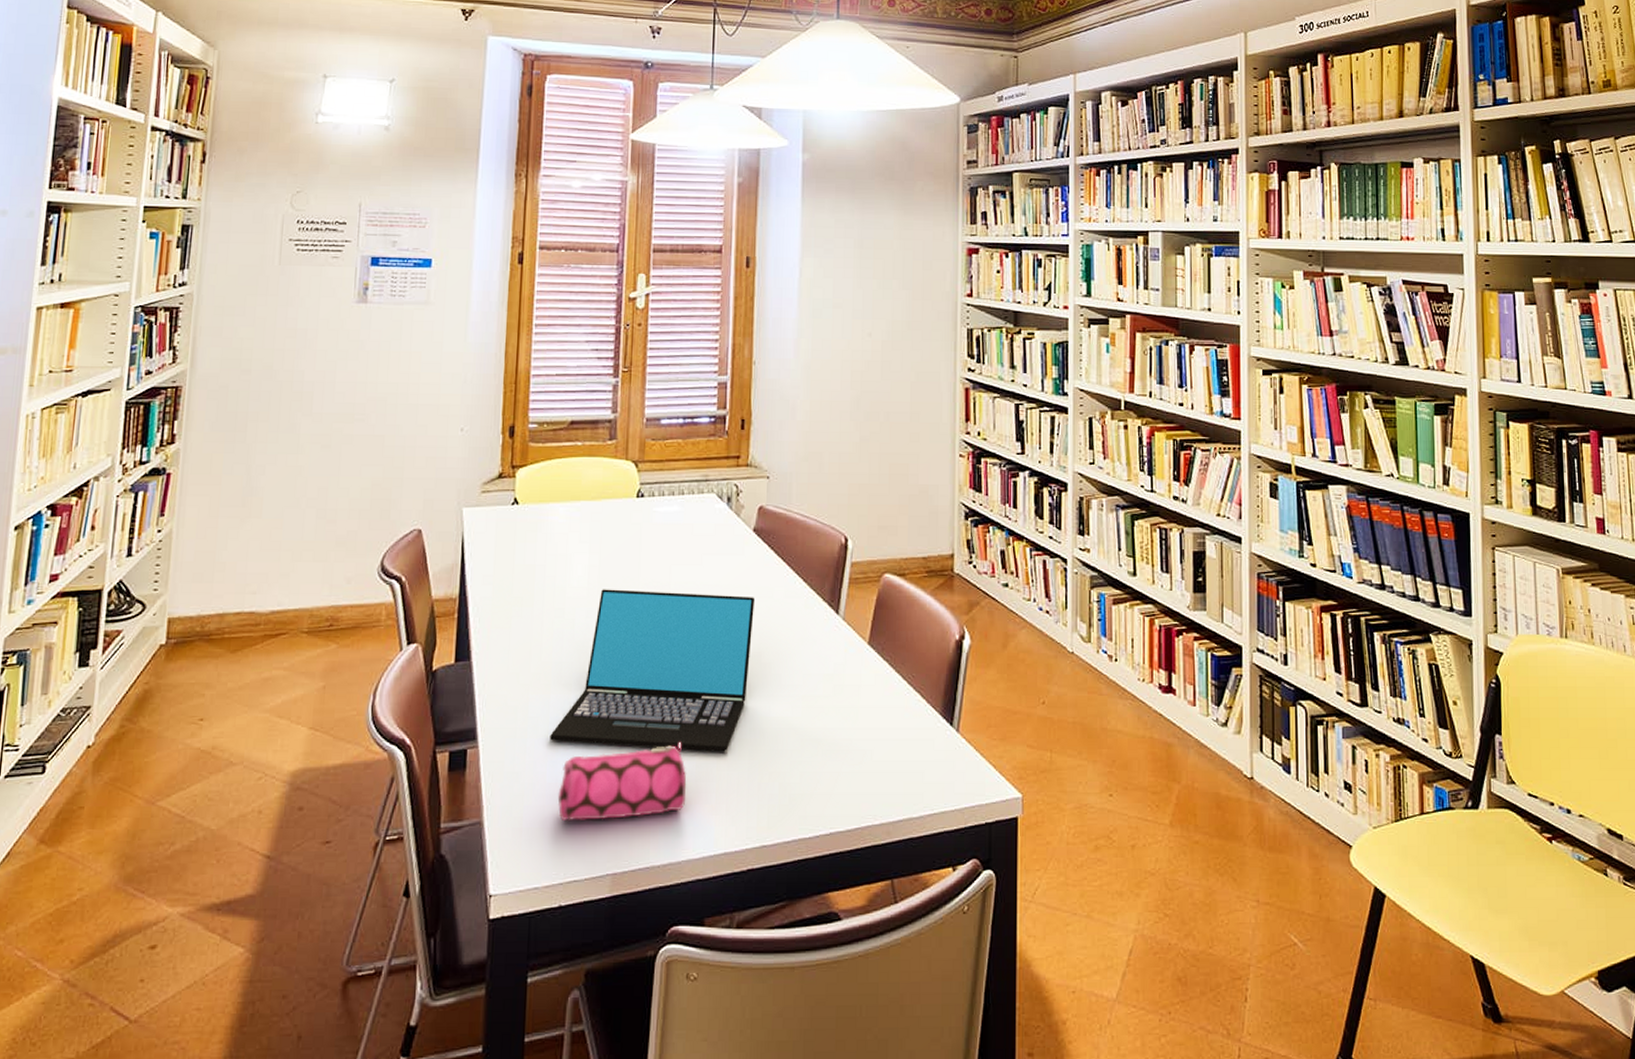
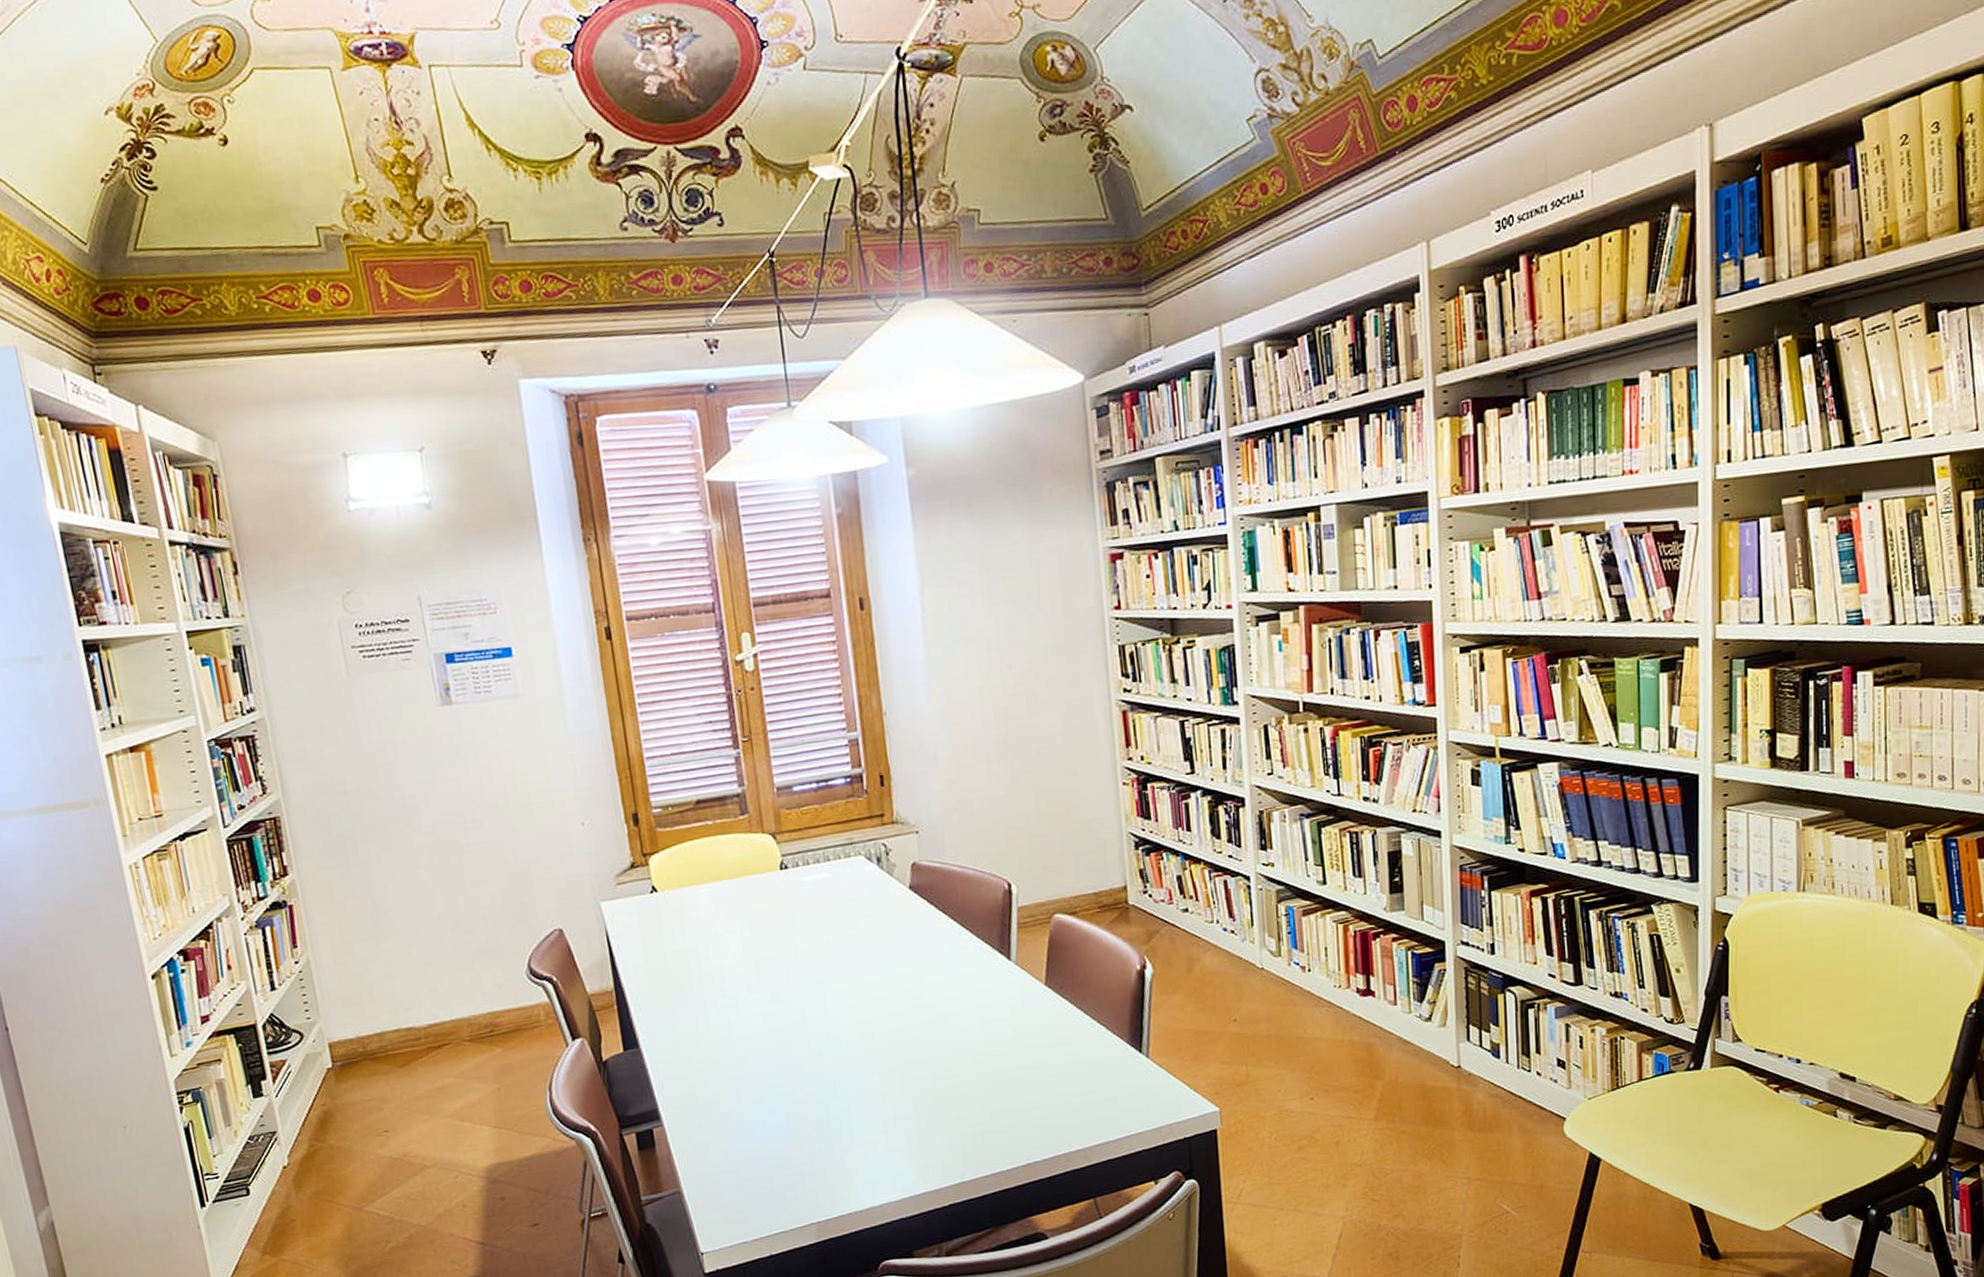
laptop: present [550,589,756,752] -> none [732,953,925,1112]
pencil case: present [557,741,687,820] -> none [750,1098,879,1181]

